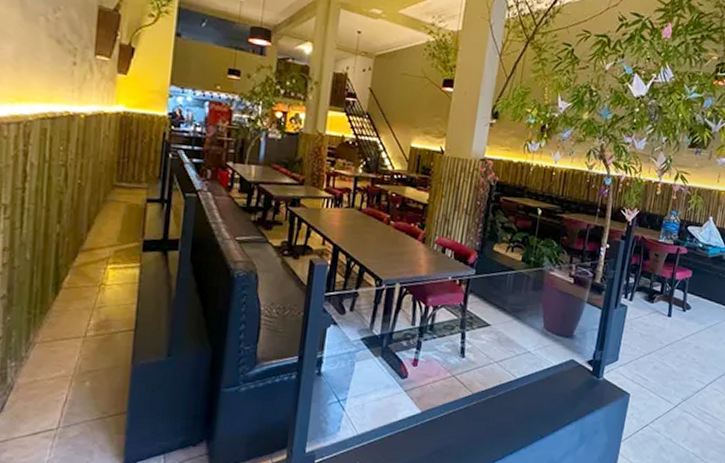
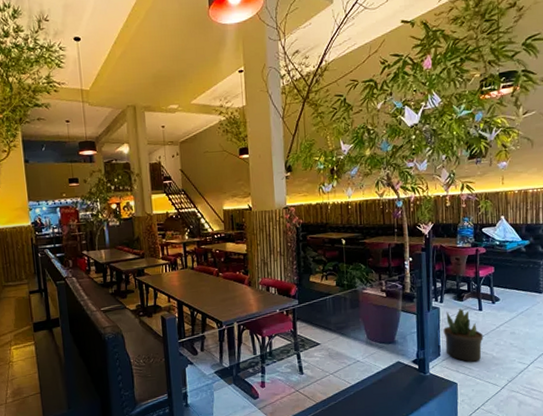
planter: none [624,311,667,373] -> present [443,308,484,362]

